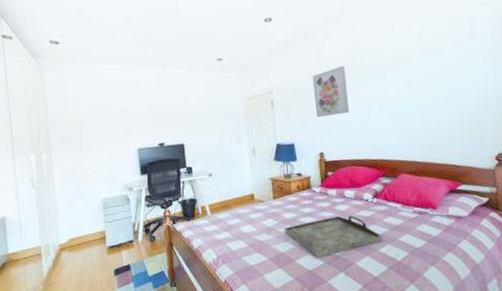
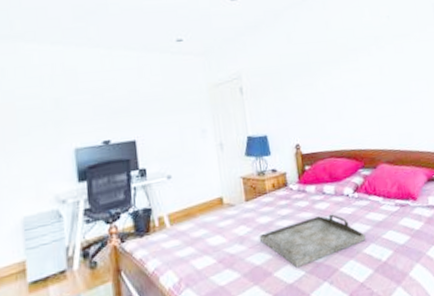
wall art: present [312,65,350,118] -> none [283,49,325,106]

